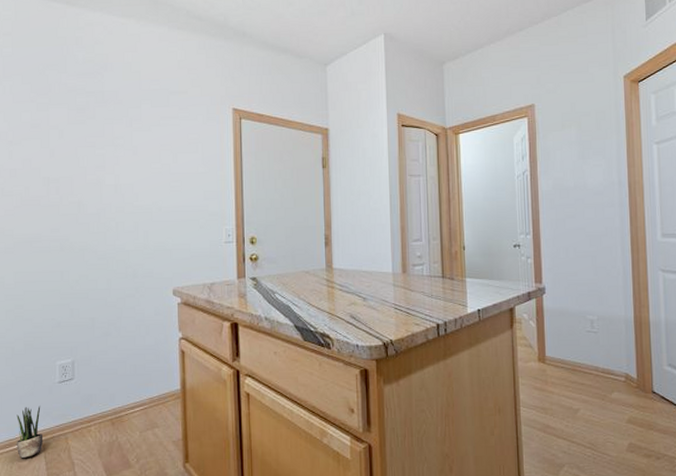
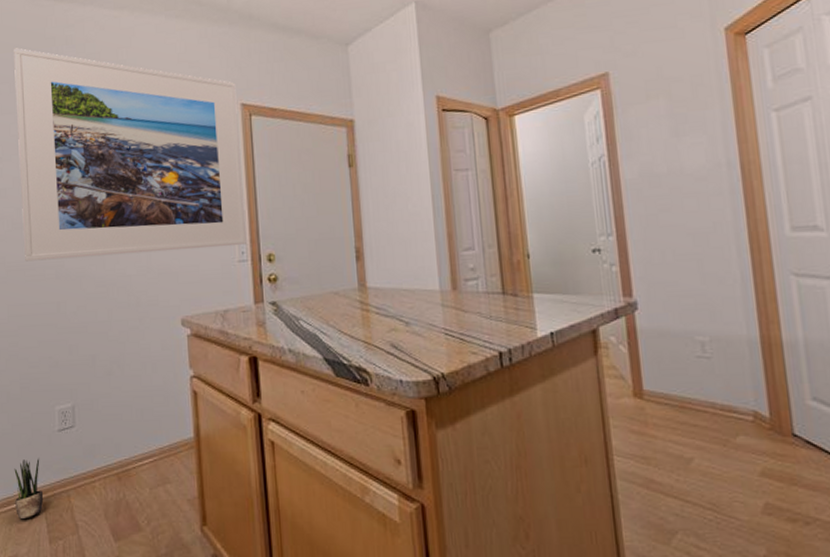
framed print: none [27,44,233,235] -> present [14,48,247,262]

